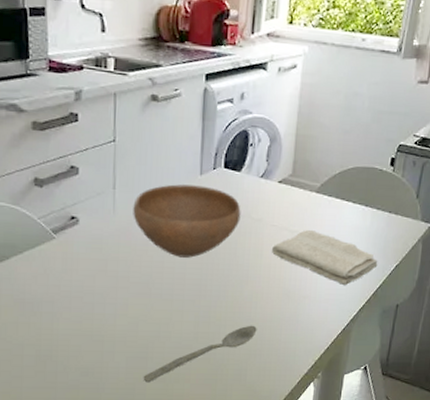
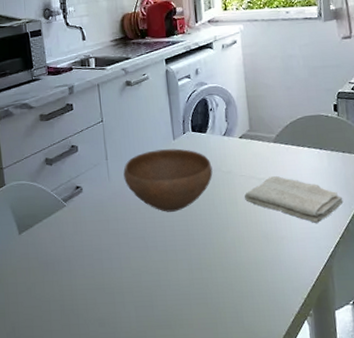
spoon: present [143,325,257,382] -> none [151,268,245,329]

